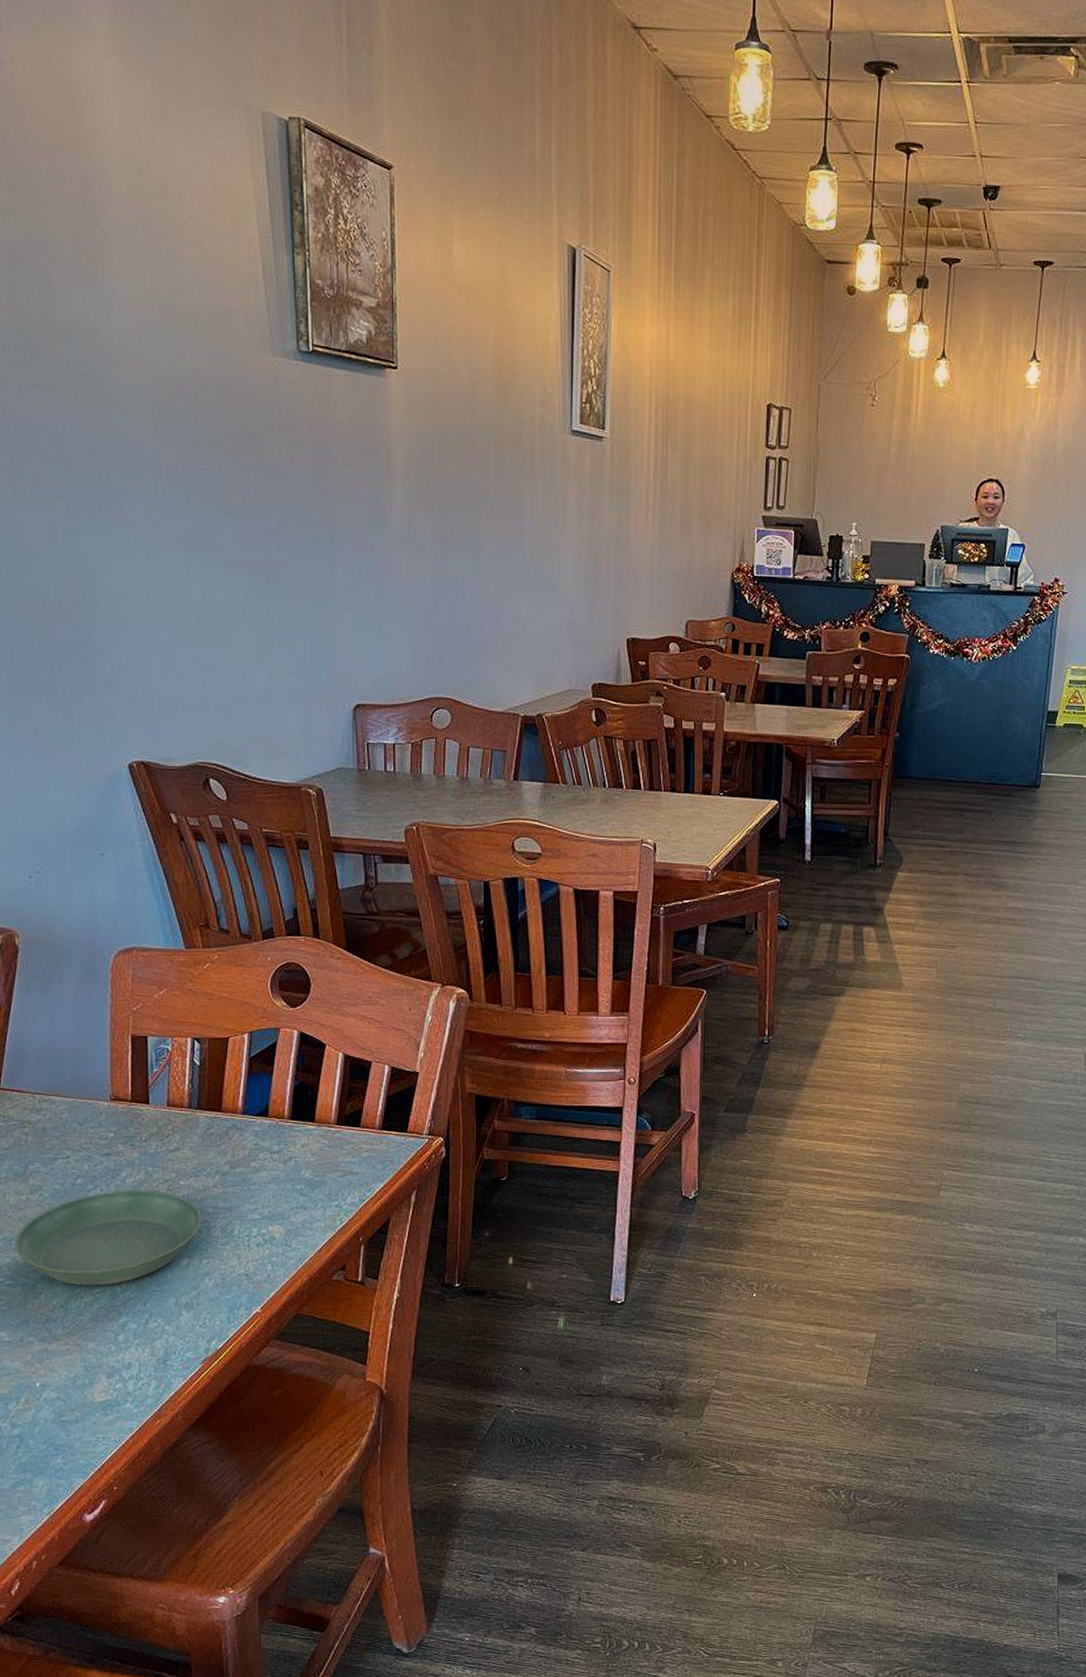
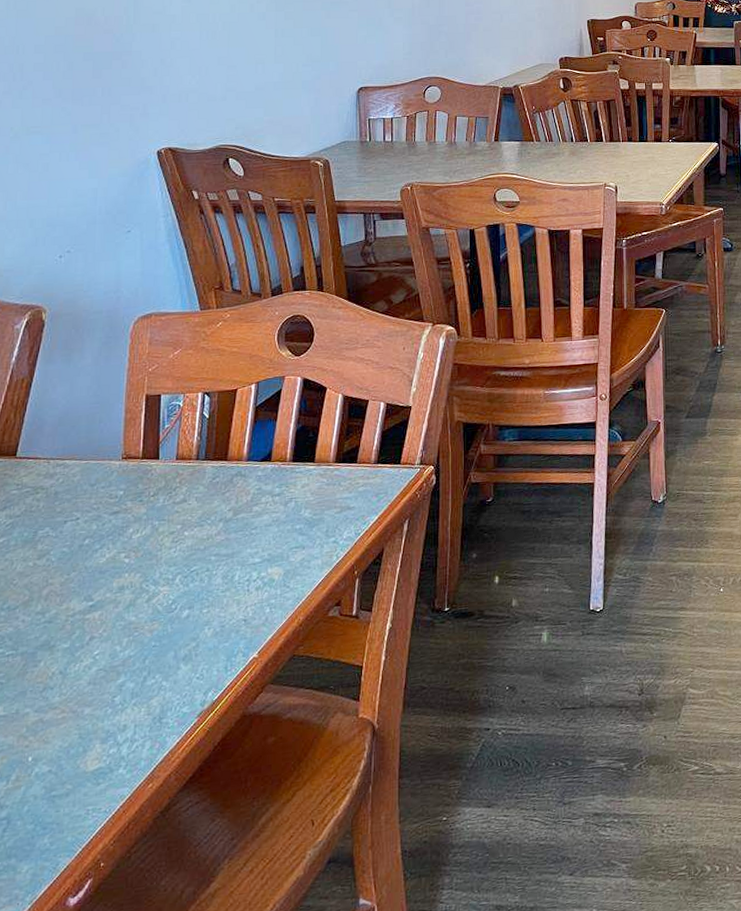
saucer: present [15,1189,202,1286] -> none [18,544,204,649]

